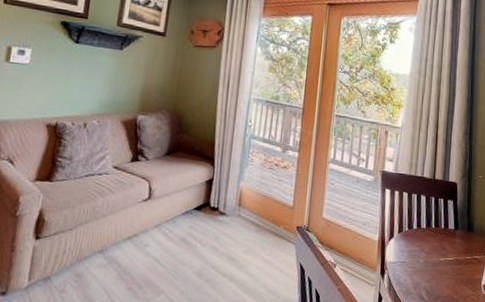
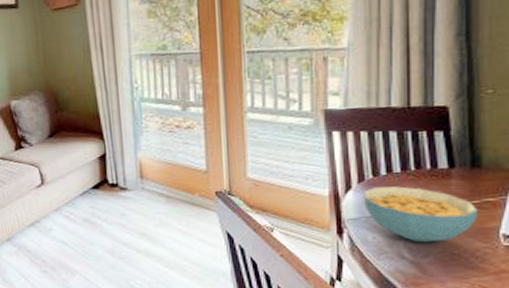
cereal bowl: none [400,238,470,288] -> present [363,186,479,243]

